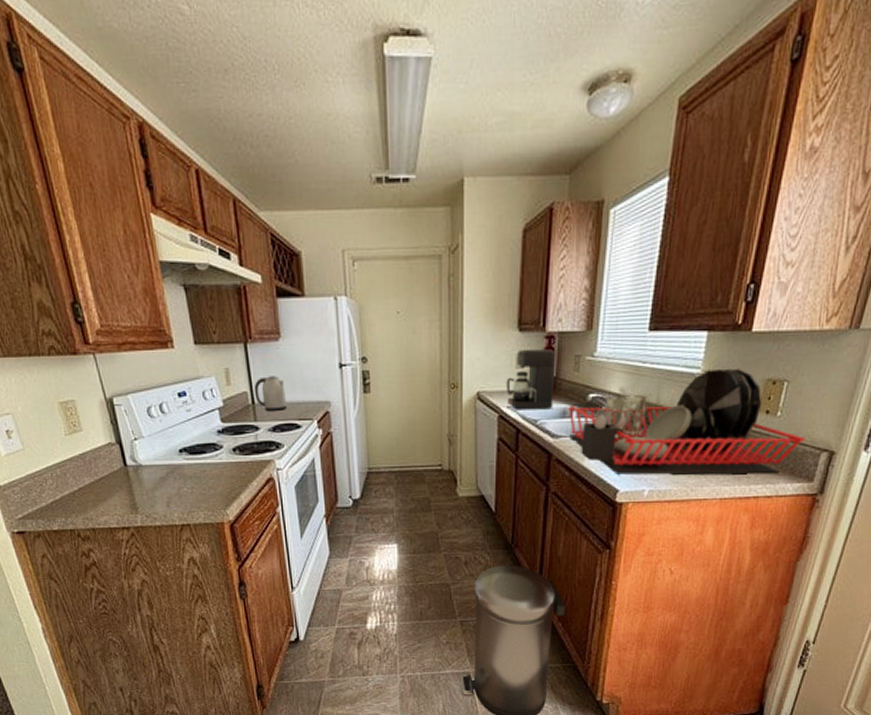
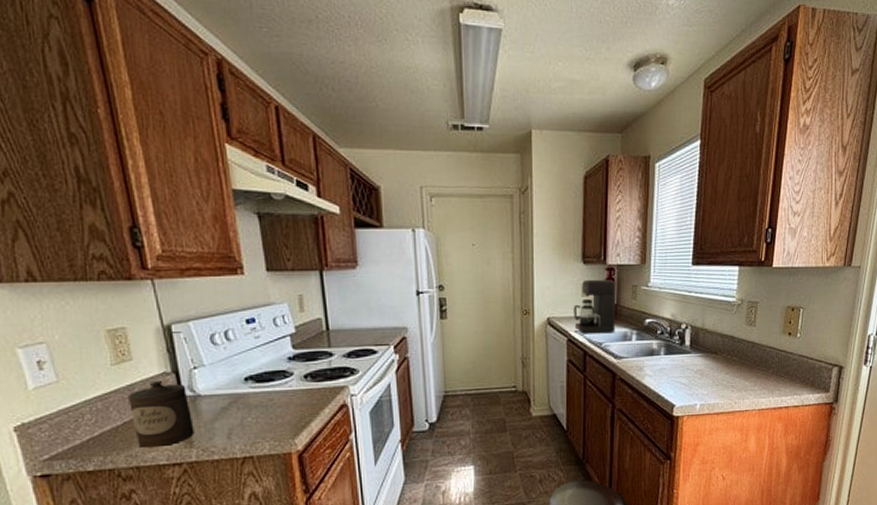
canister: none [80,450,139,512] -> present [127,380,195,449]
kettle: present [254,376,288,411] -> none [328,303,364,337]
dish rack: present [567,369,805,476] -> none [627,298,820,392]

